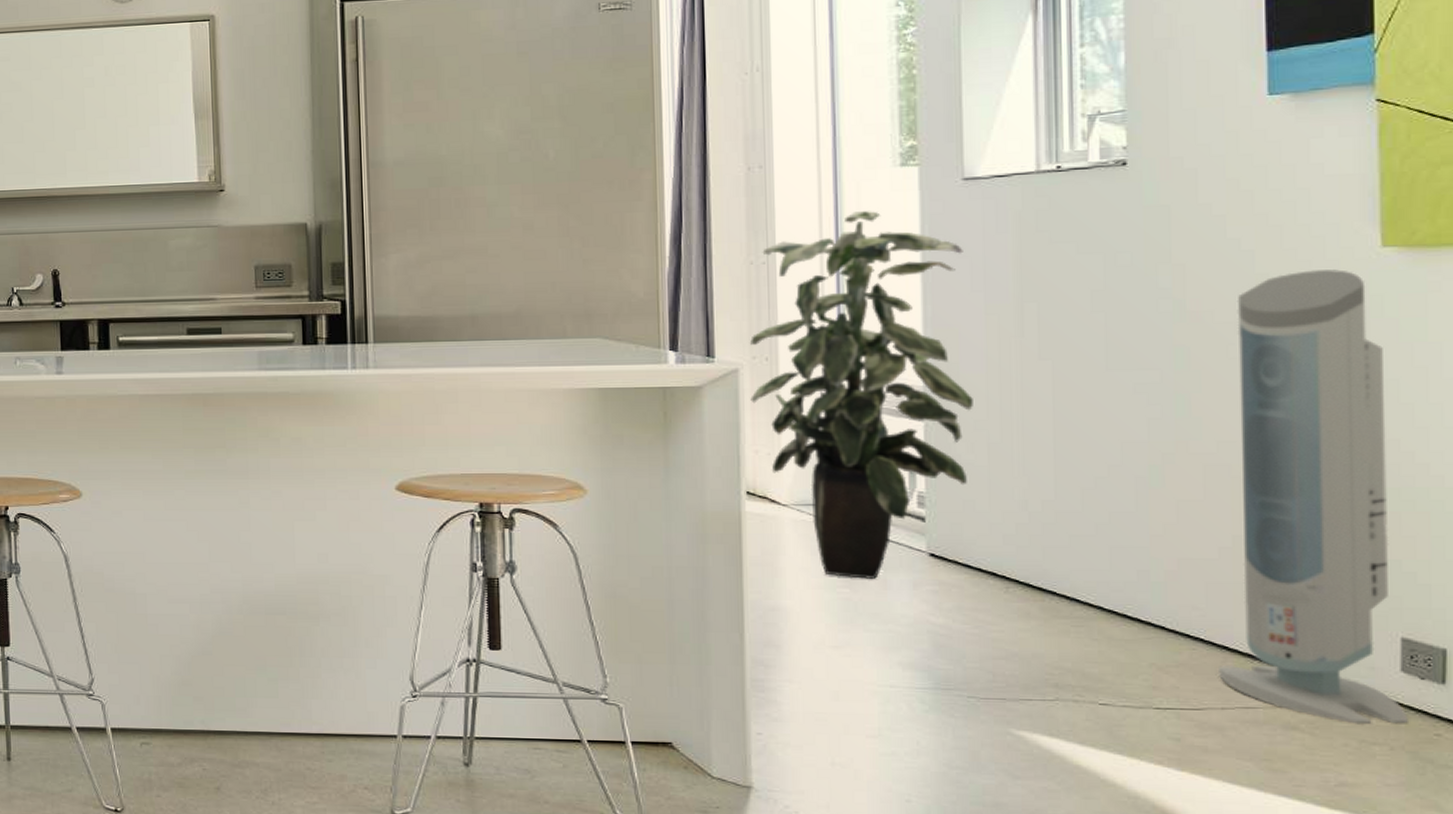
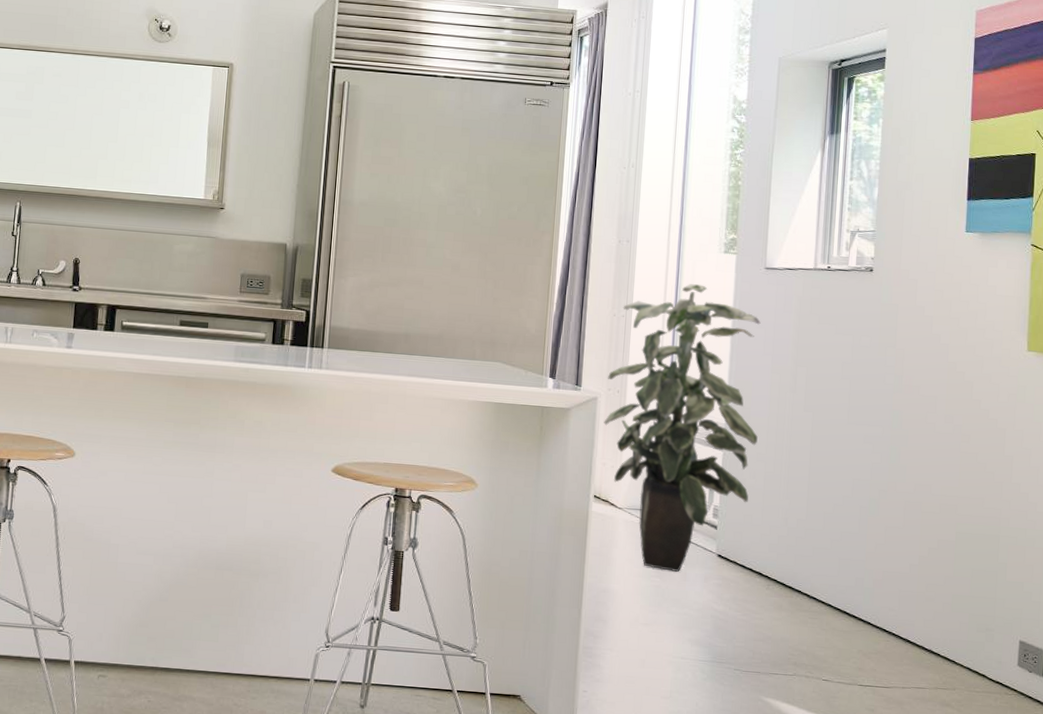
air purifier: present [1219,269,1408,725] -> none [902,363,1023,706]

